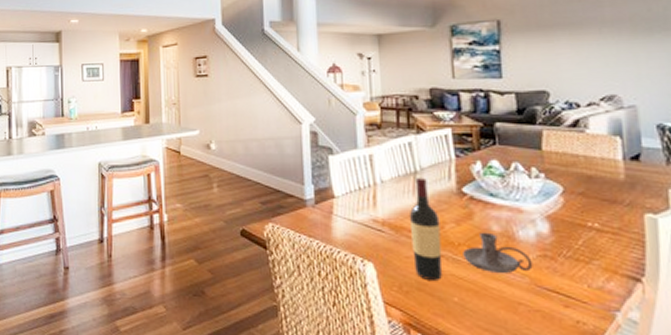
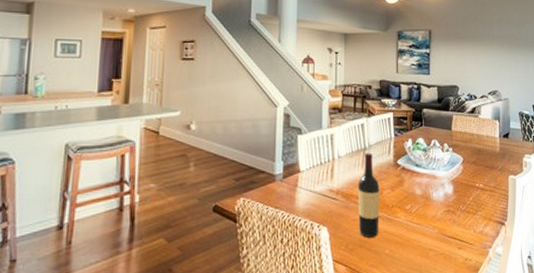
candle holder: present [463,232,533,273] -> none [395,195,441,227]

